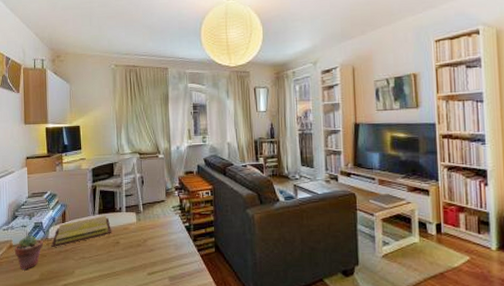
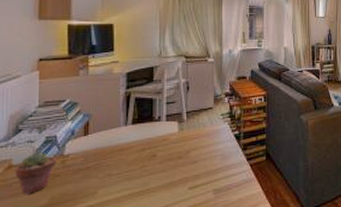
diary: present [51,216,111,247] -> none [68,126,147,165]

